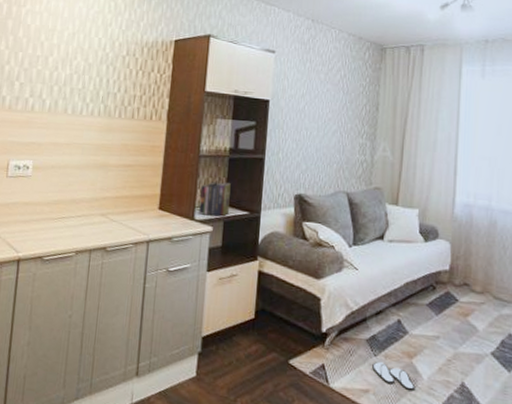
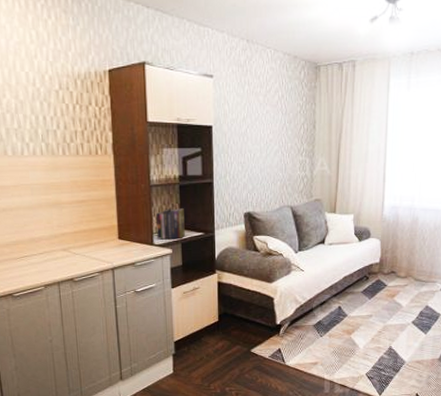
slippers: present [372,362,416,391] -> none [319,341,354,359]

